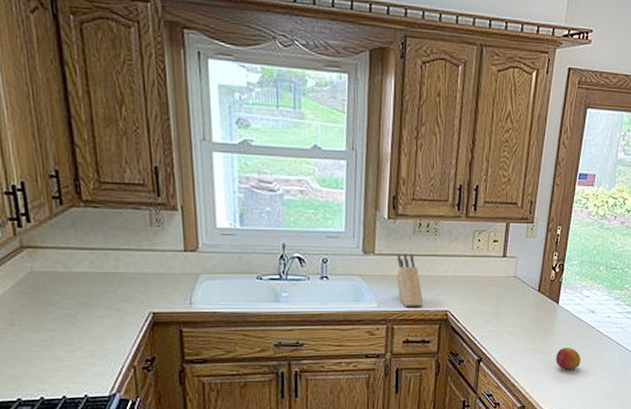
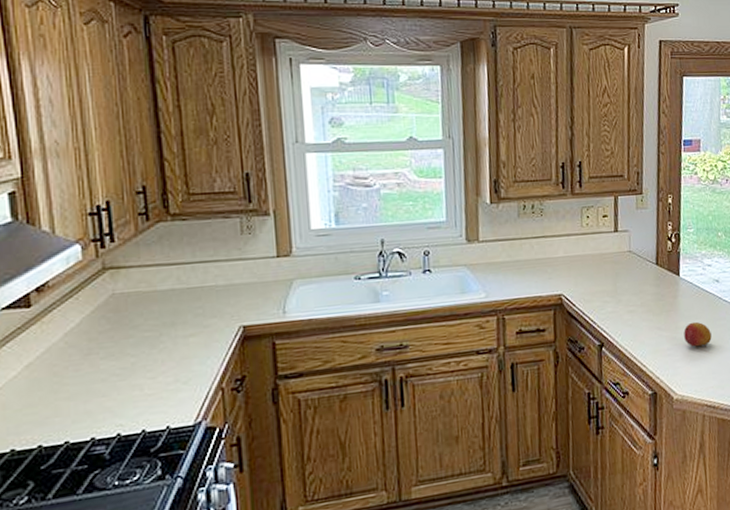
knife block: present [396,253,424,307] -> none [503,237,535,294]

